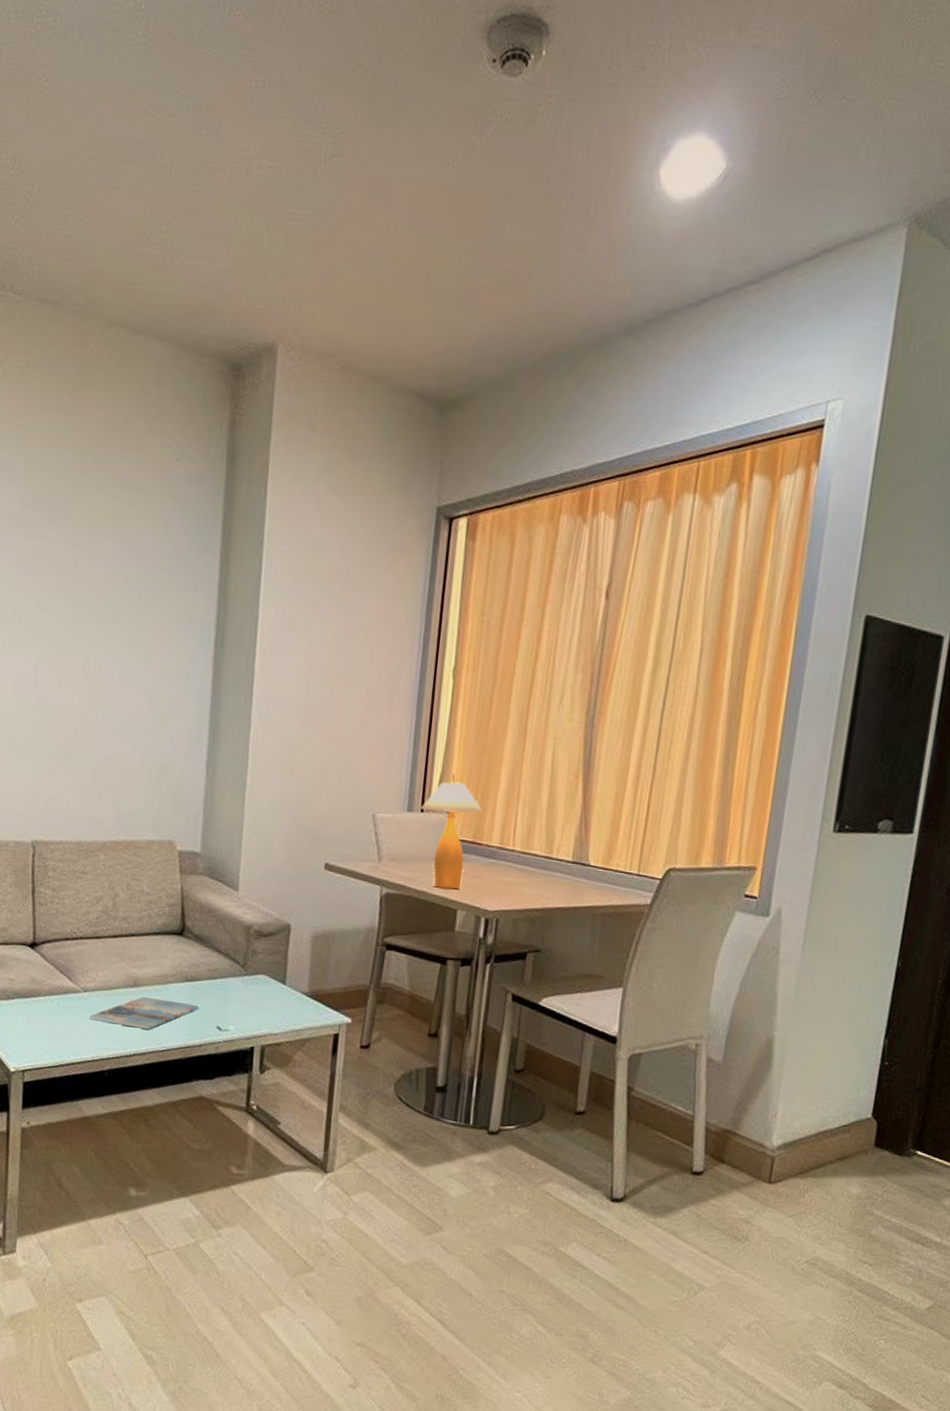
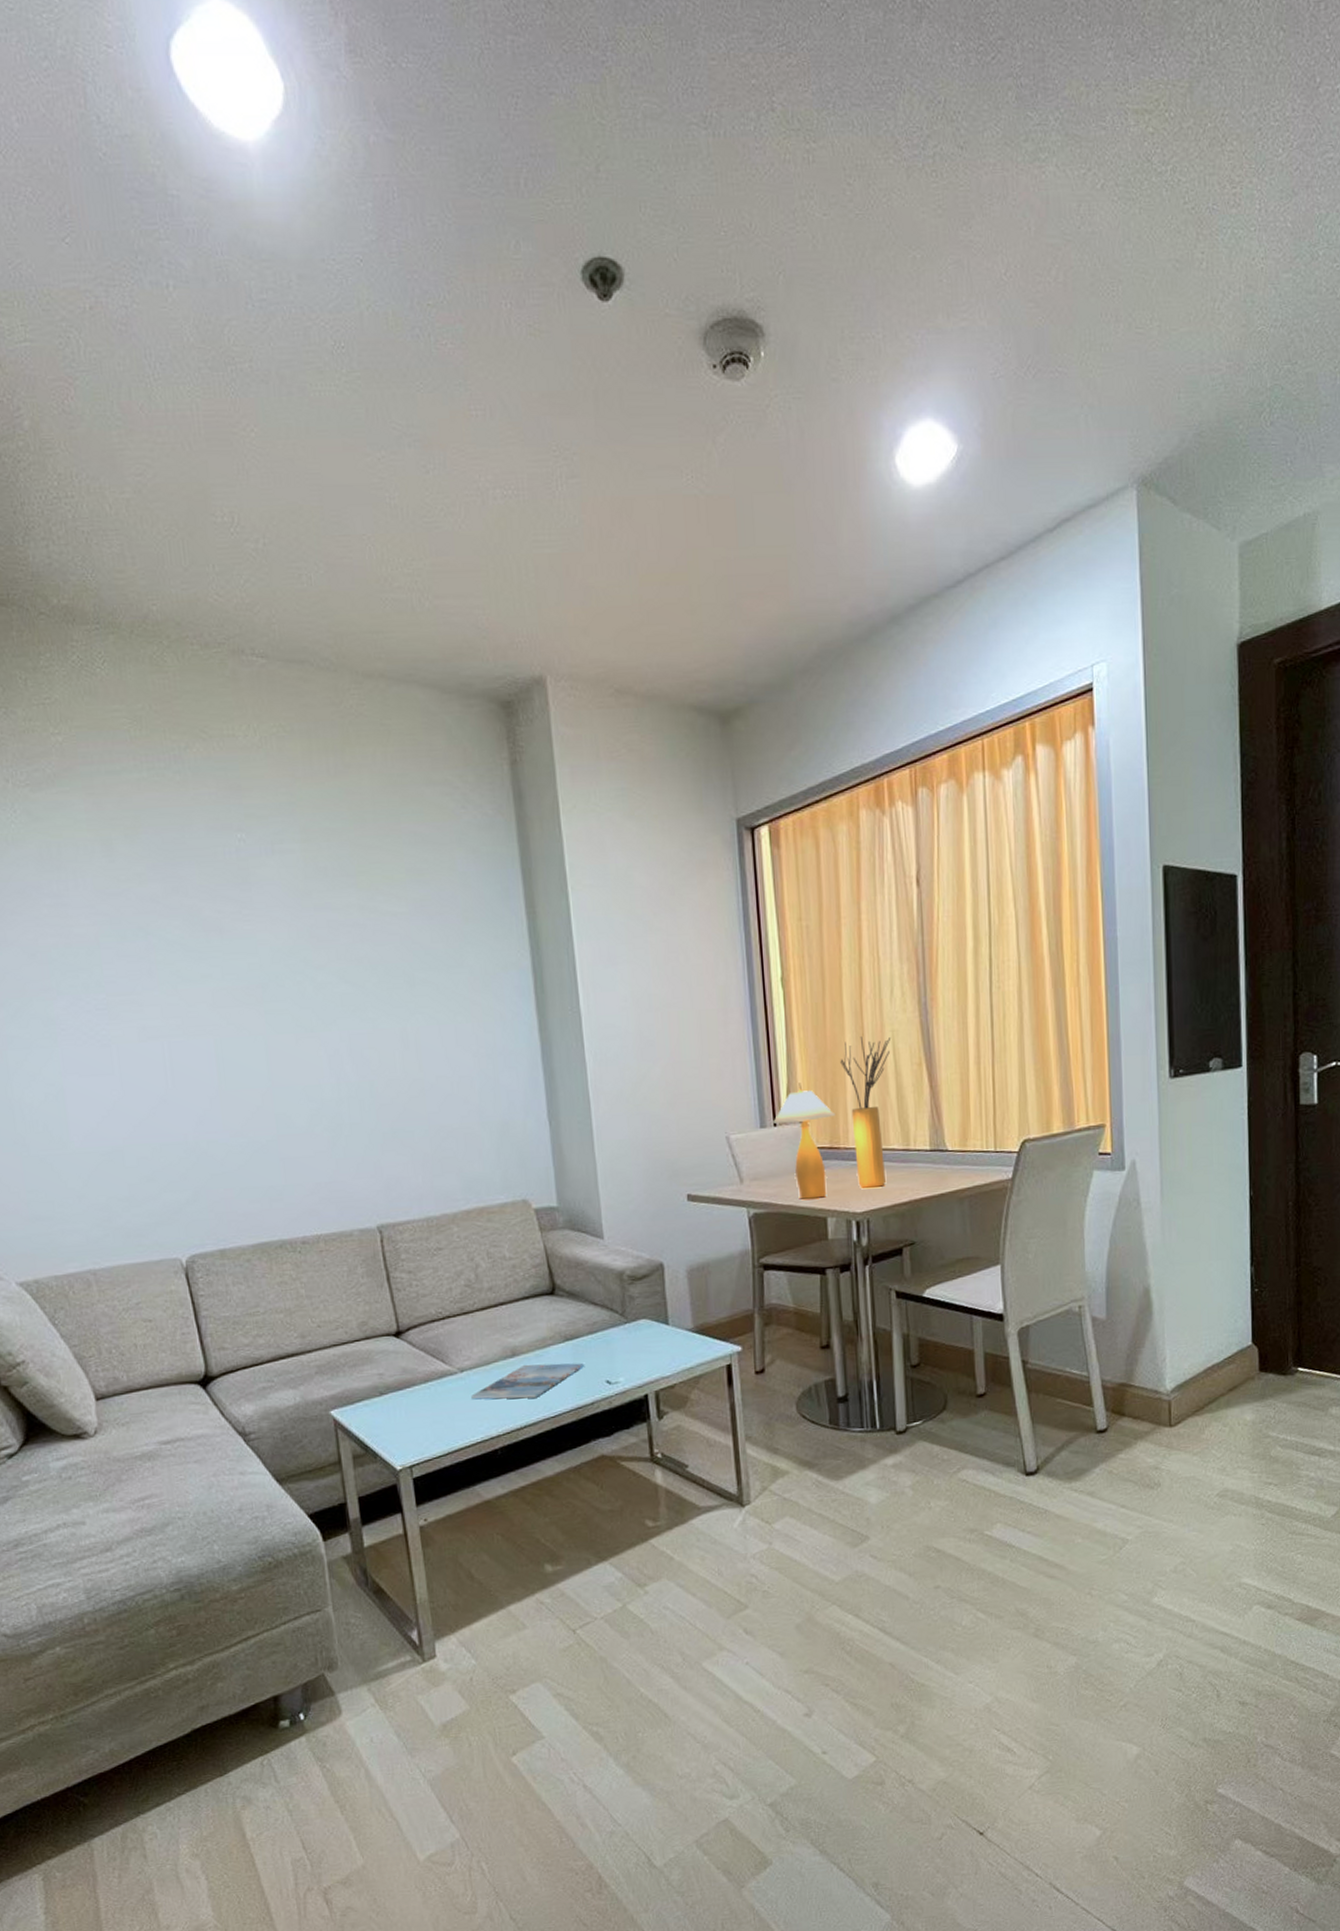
vase: none [494,738,553,890] -> present [840,1036,891,1188]

